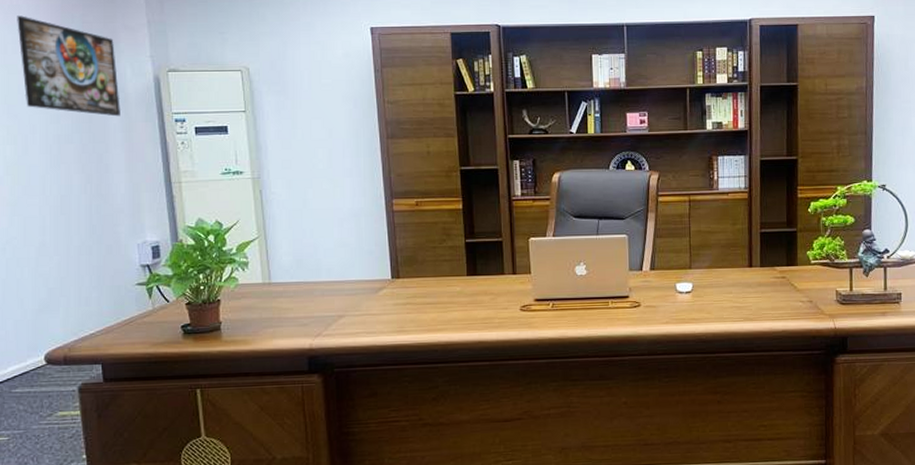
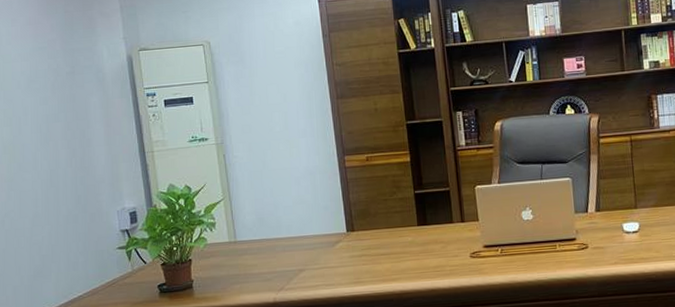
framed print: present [17,15,120,117] -> none [10,10,99,95]

